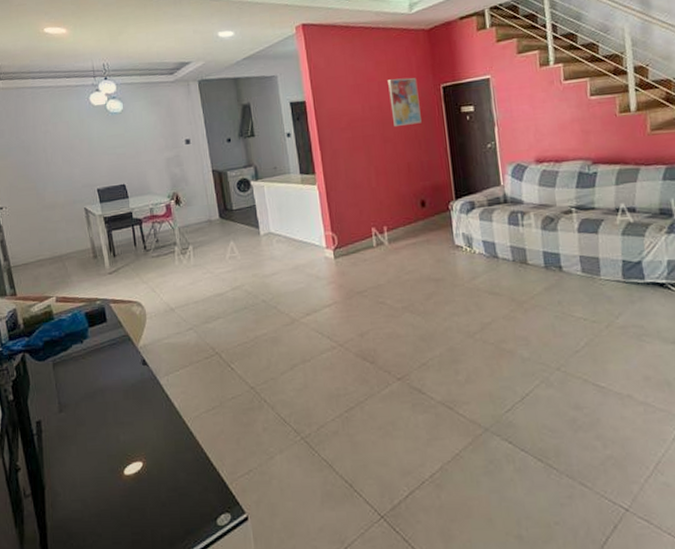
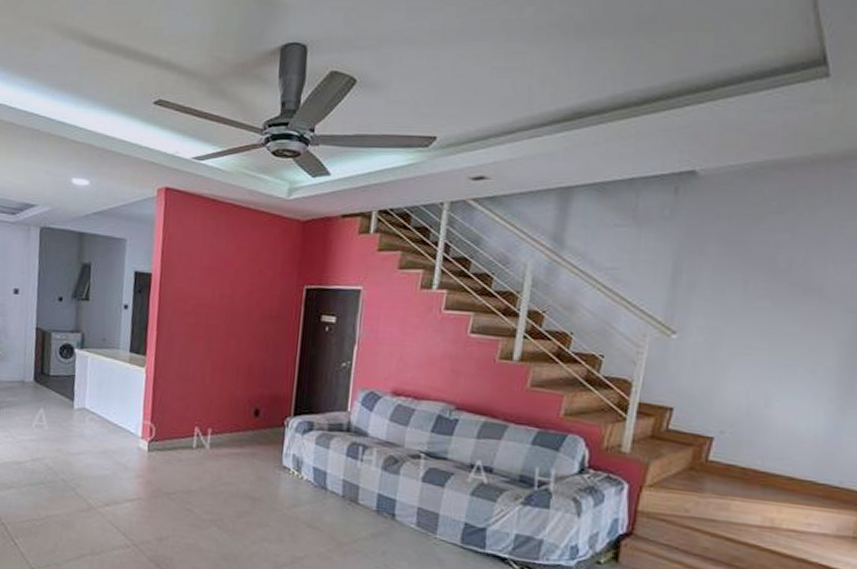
wall art: present [388,78,422,126] -> none [243,269,279,324]

